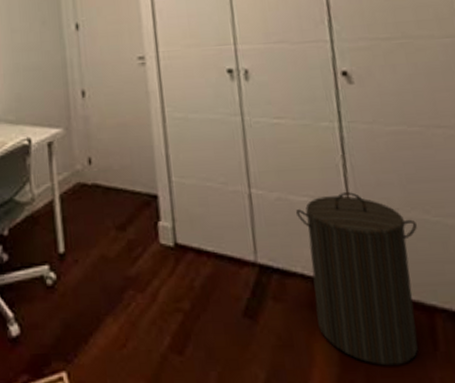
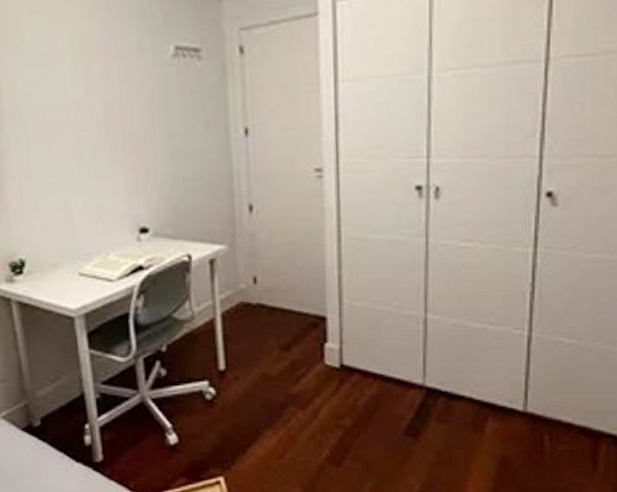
laundry hamper: present [295,192,418,366] -> none [472,320,599,482]

